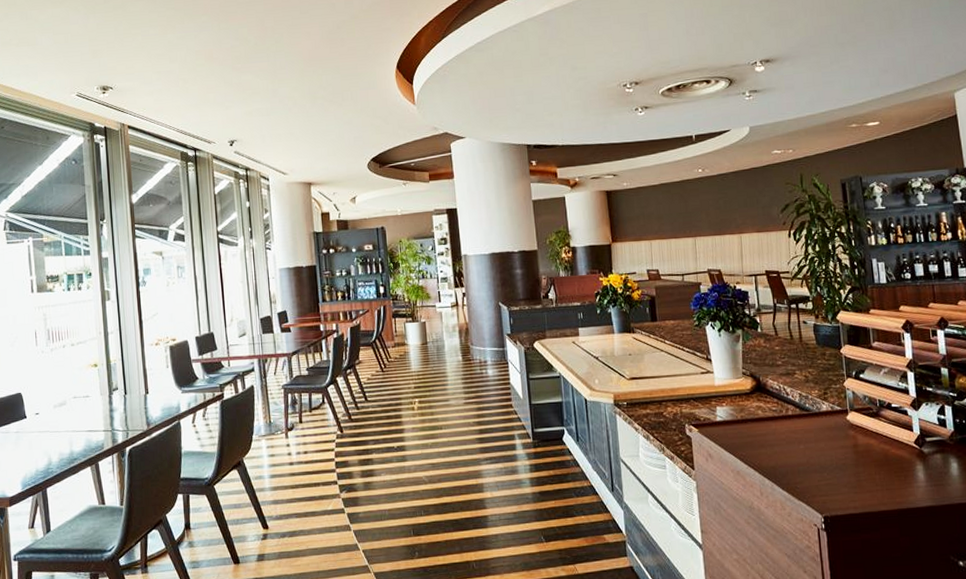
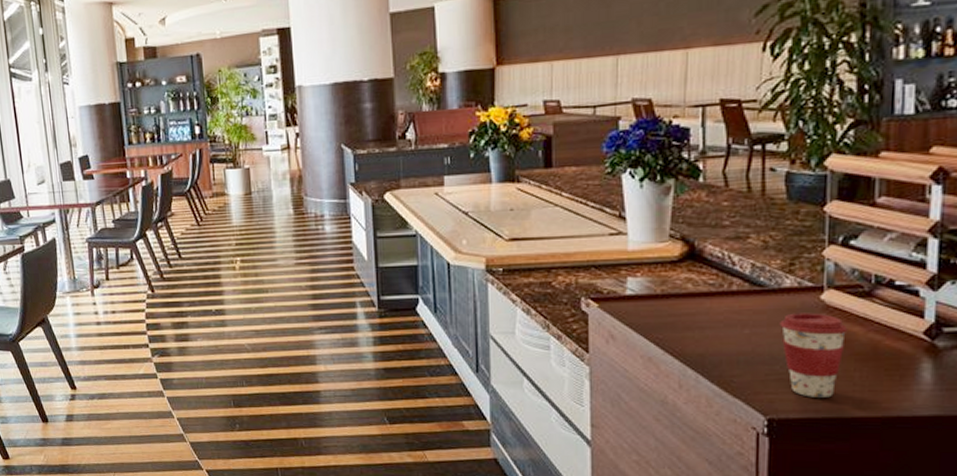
coffee cup: none [823,430,867,497] -> present [779,312,848,398]

